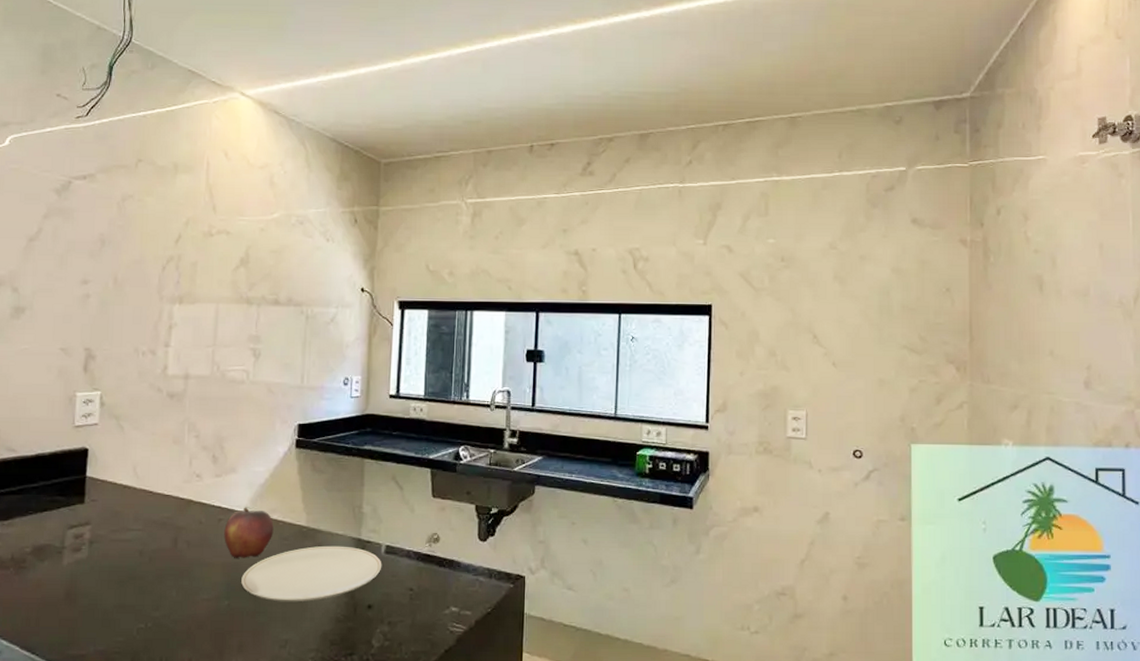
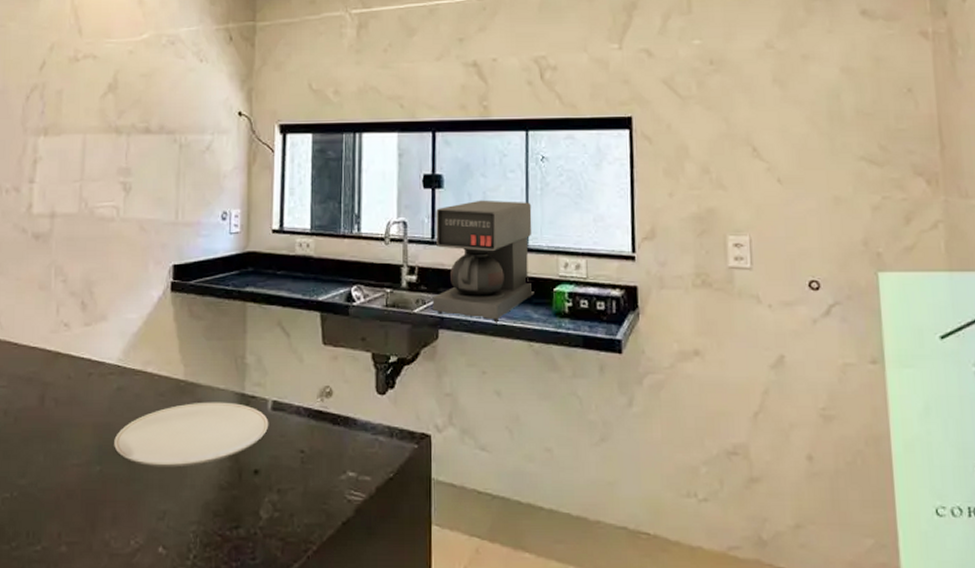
fruit: present [224,507,274,558] -> none [95,359,149,417]
coffee maker: none [530,373,621,480] -> present [432,200,534,322]

